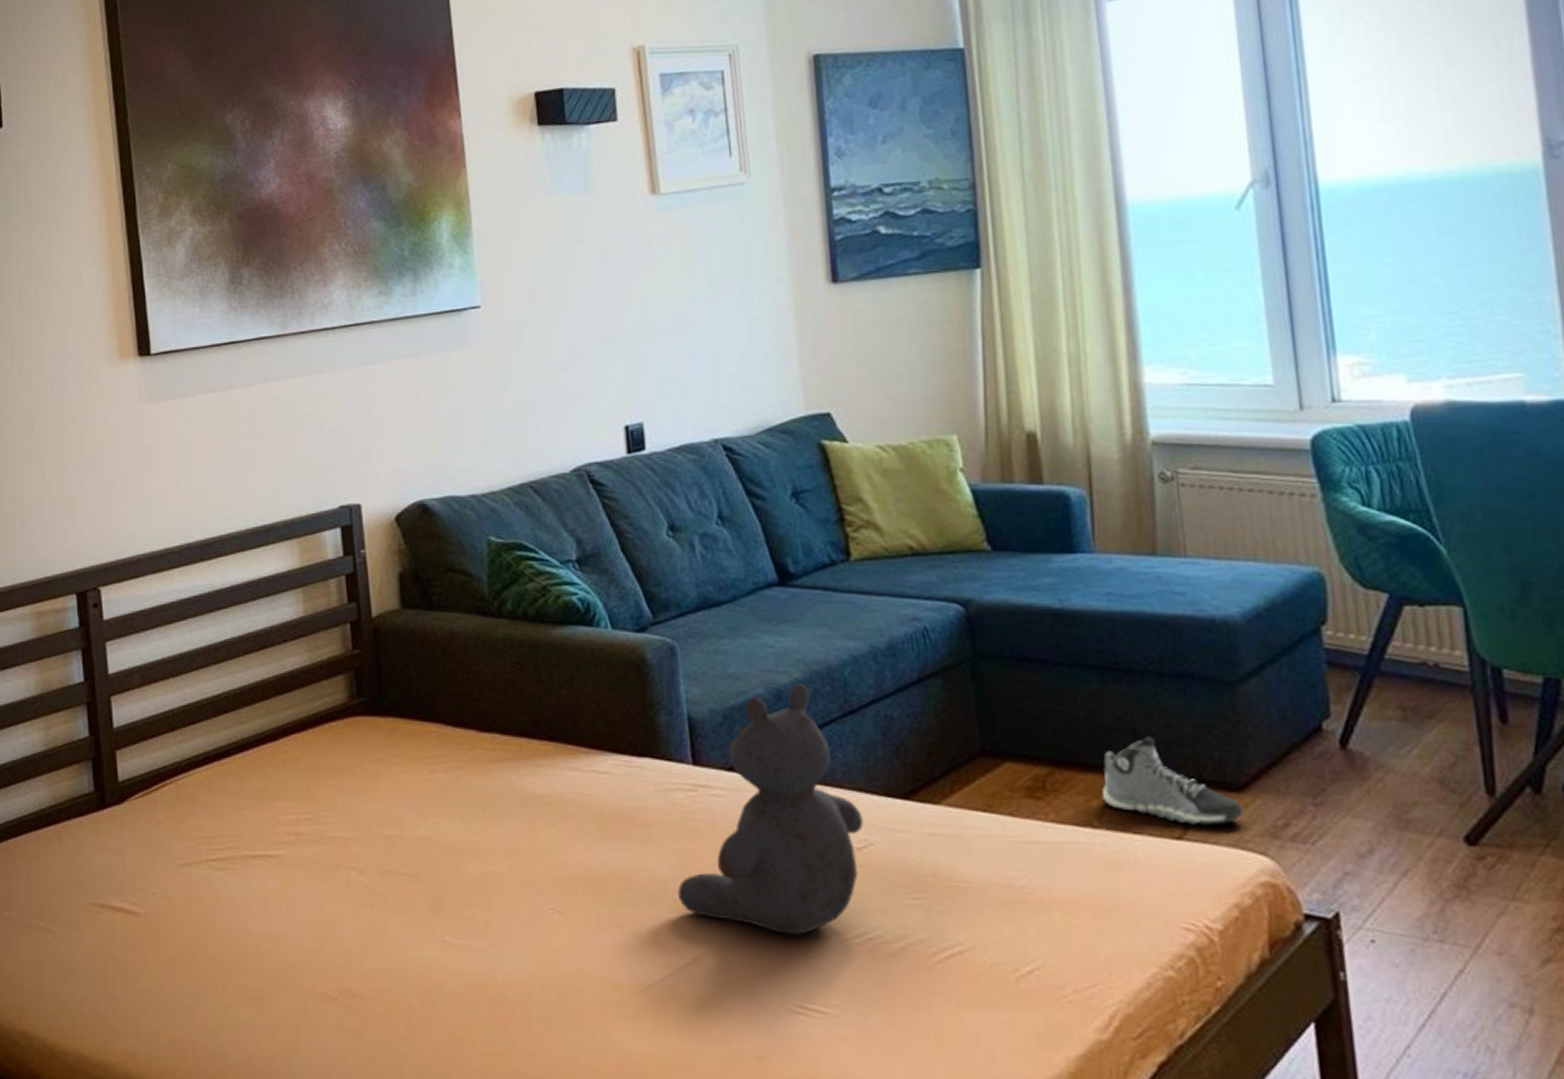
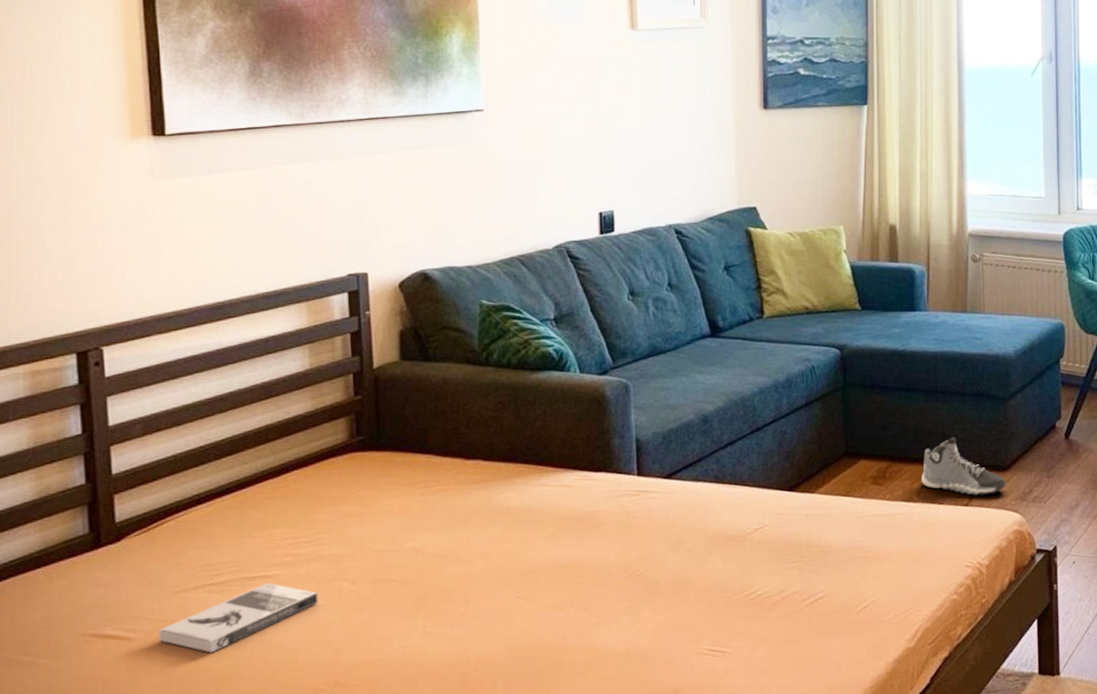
book: none [164,863,325,940] -> present [159,582,318,653]
teddy bear: present [678,684,863,936] -> none [621,410,761,598]

